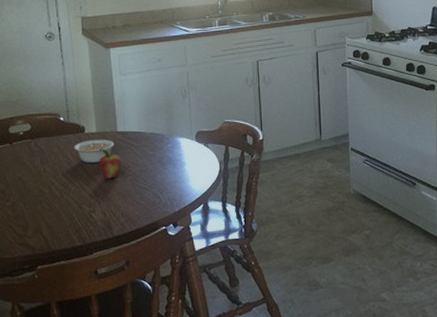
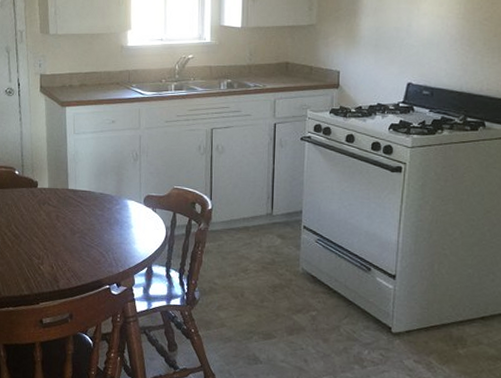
legume: present [74,139,115,163] -> none [26,195,65,218]
fruit: present [98,149,121,180] -> none [49,205,70,235]

